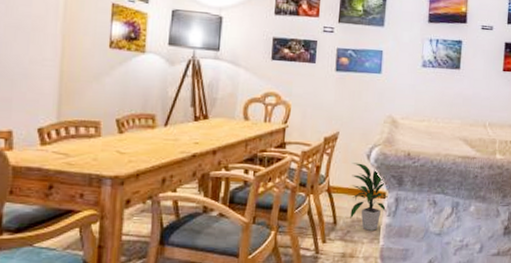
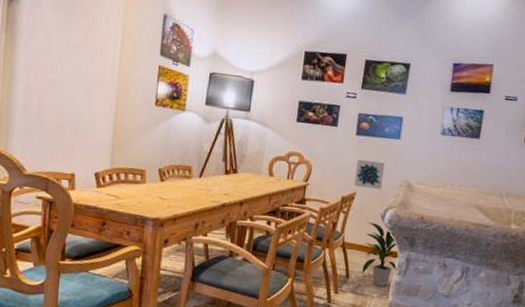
wall art: none [336,96,368,128] -> present [354,159,385,190]

